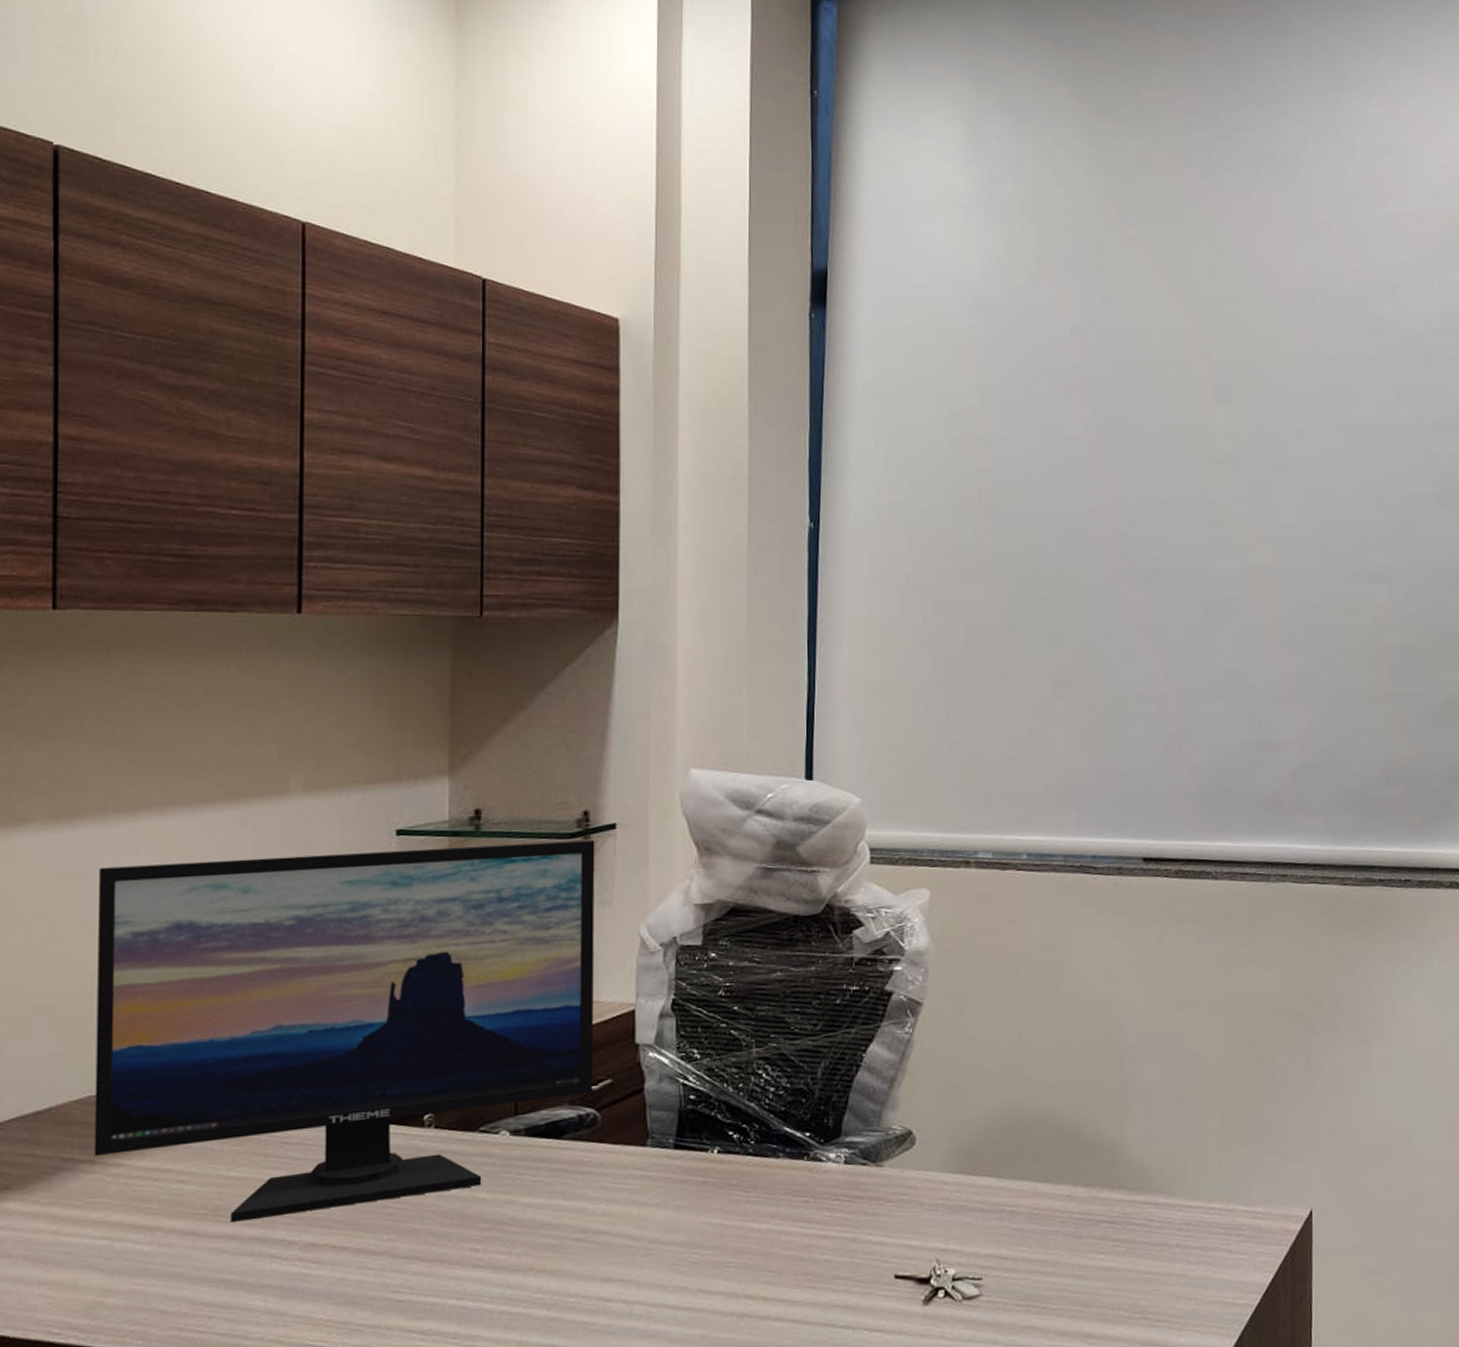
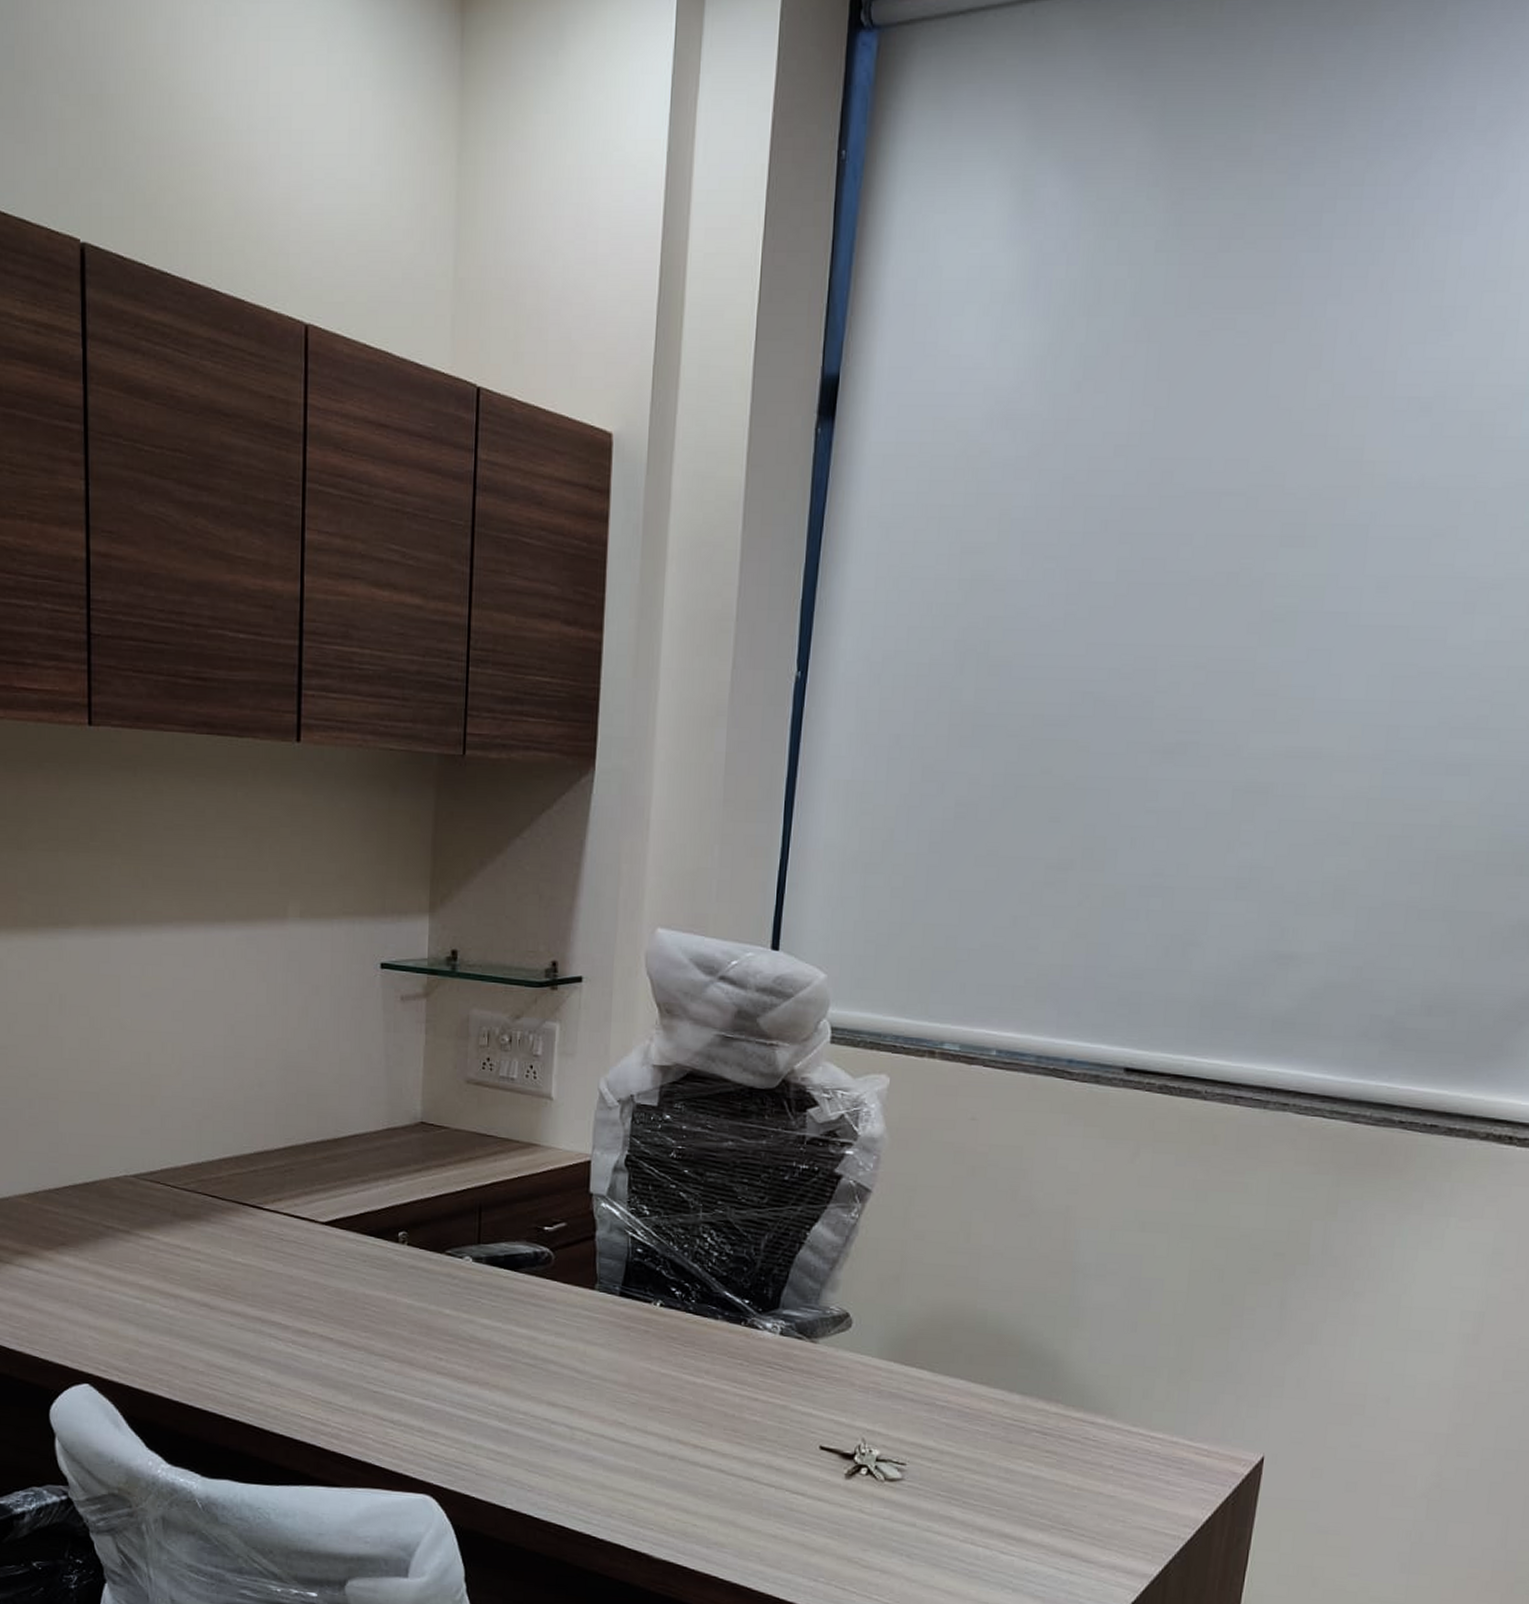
computer monitor: present [94,839,595,1222] -> none [129,973,562,1303]

